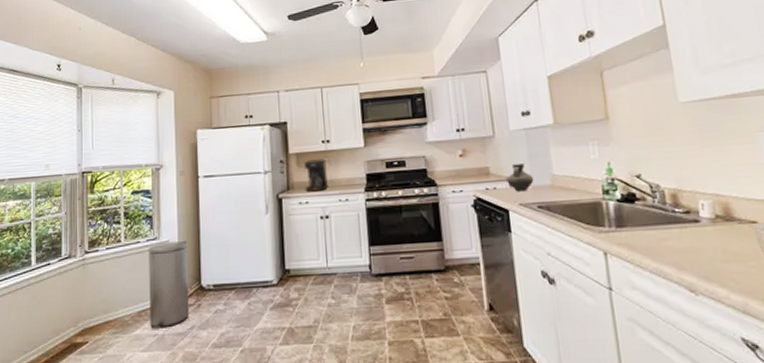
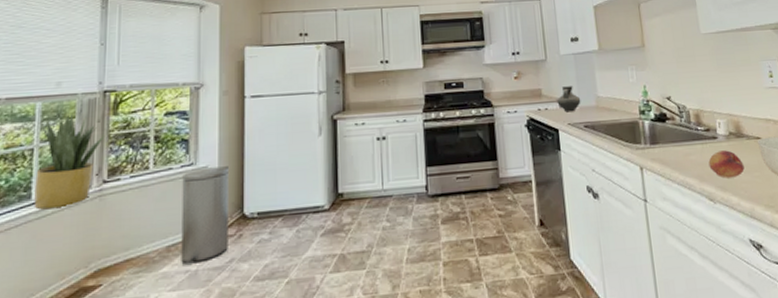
planter: none [33,191,84,275] -> present [34,113,104,210]
coffee maker: present [304,159,329,192] -> none [361,79,387,113]
fruit: none [688,235,736,268] -> present [708,150,745,179]

